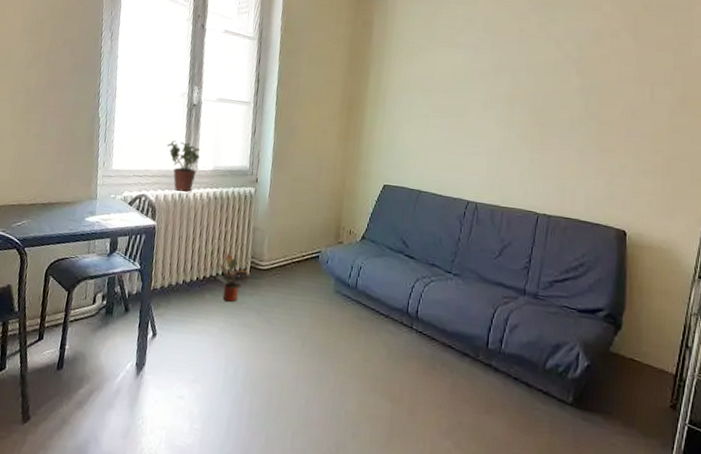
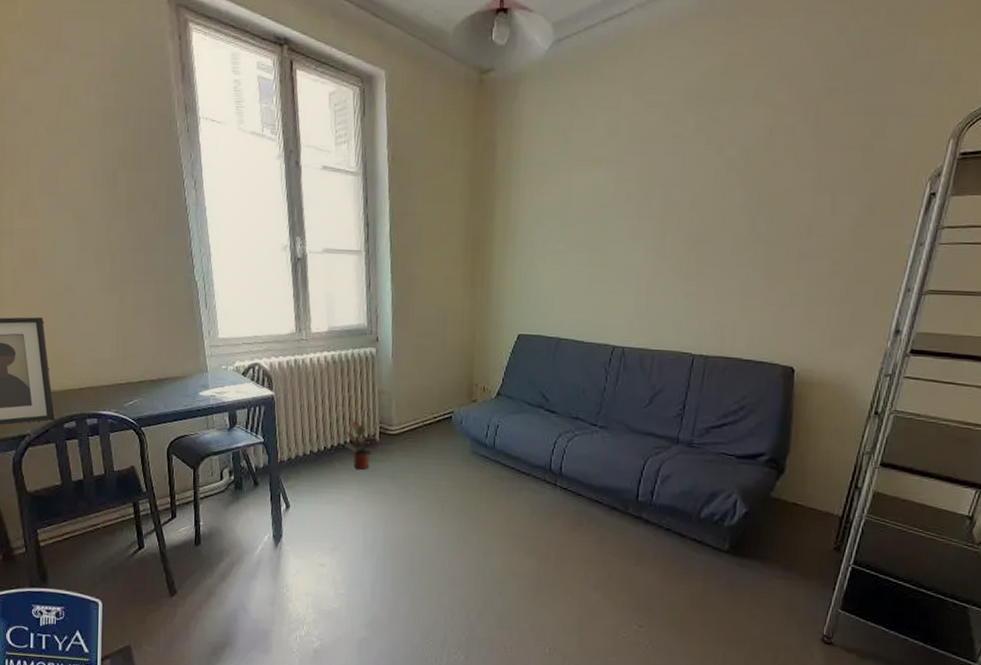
potted plant: present [166,140,201,192] -> none [274,301,312,357]

